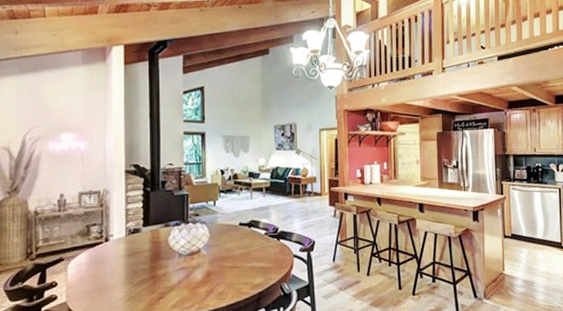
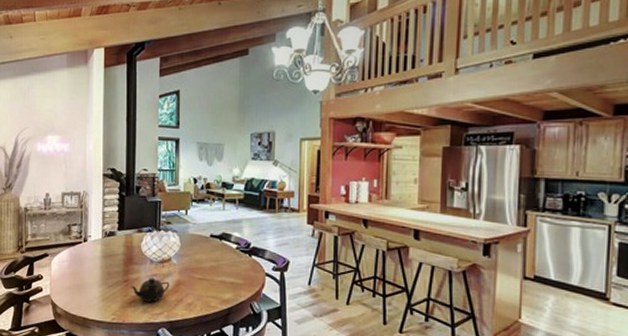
teapot: none [157,270,200,297] -> present [130,277,170,302]

